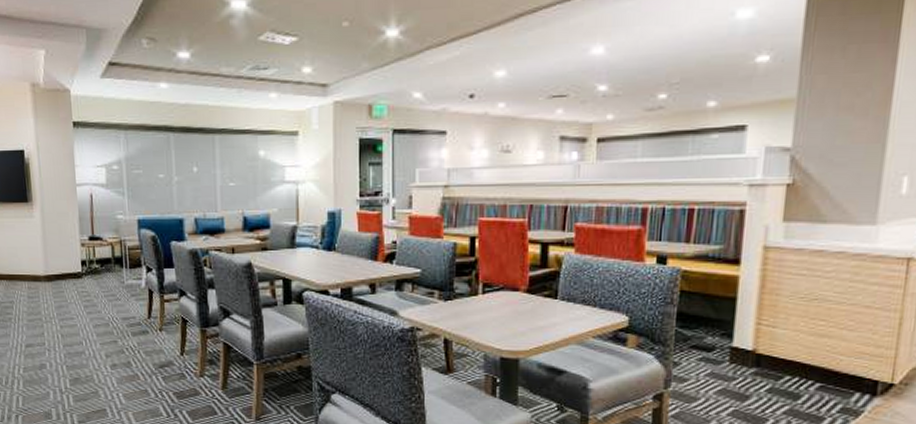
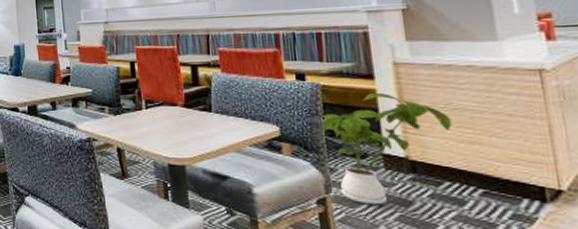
house plant: none [673,279,808,400] -> present [319,92,452,205]

